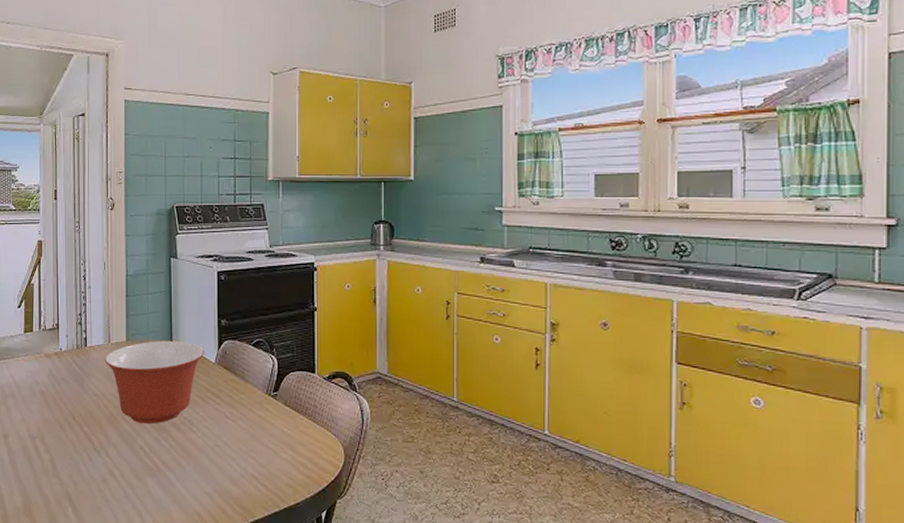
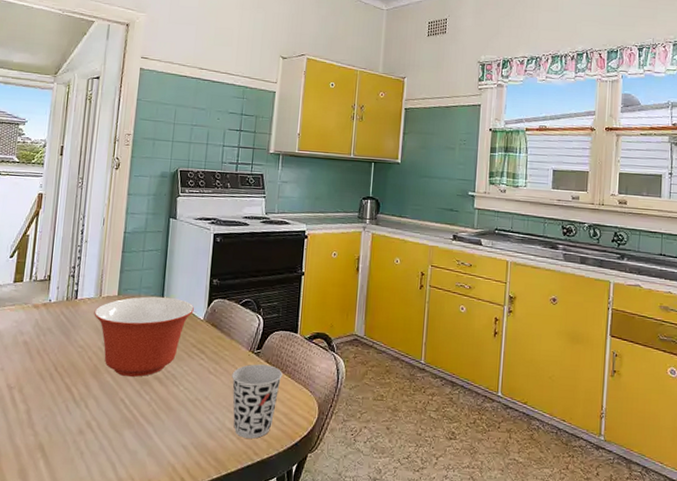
cup: none [250,407,303,485] -> present [232,364,283,439]

